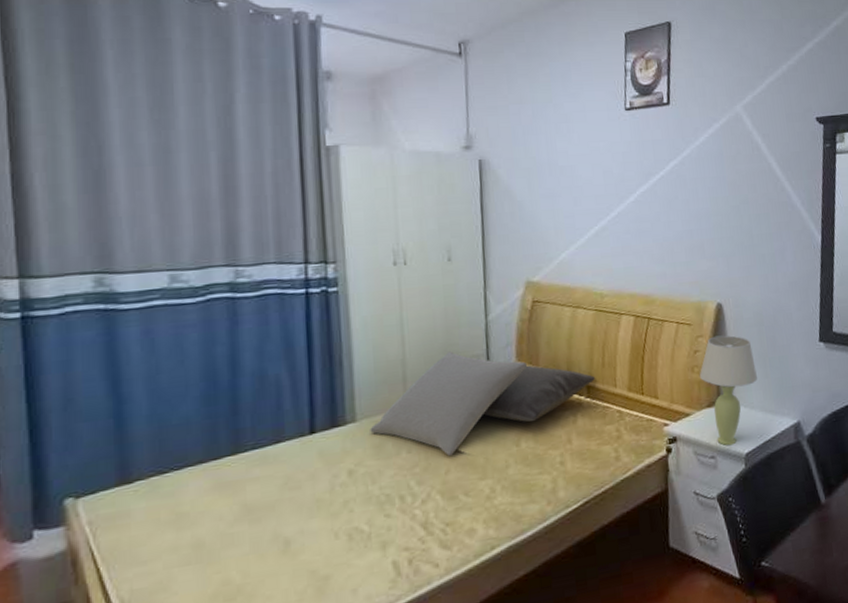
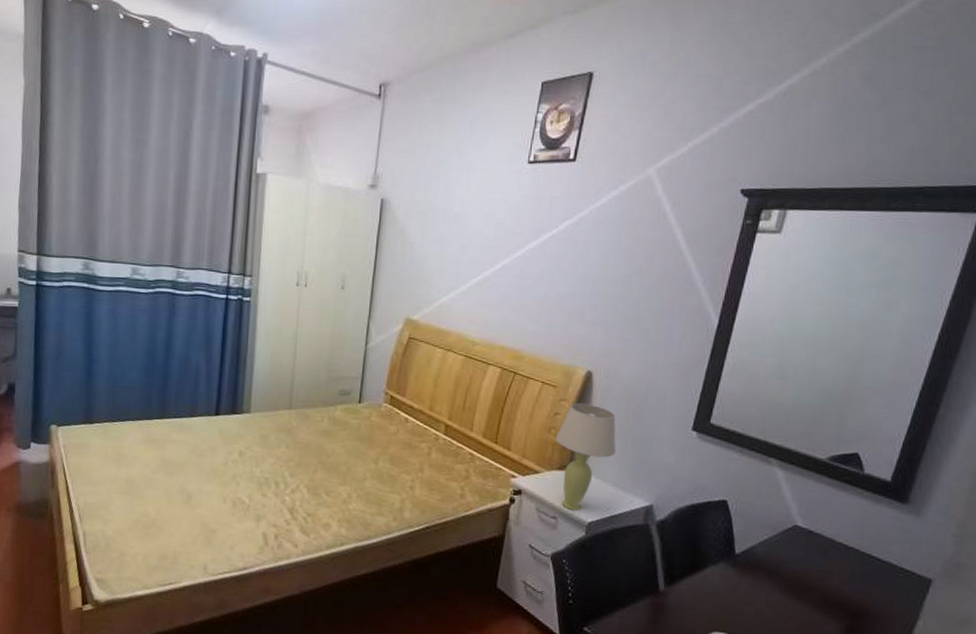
pillow: present [370,351,528,456] -> none [260,369,396,458]
pillow: present [483,365,595,422] -> none [351,394,454,446]

